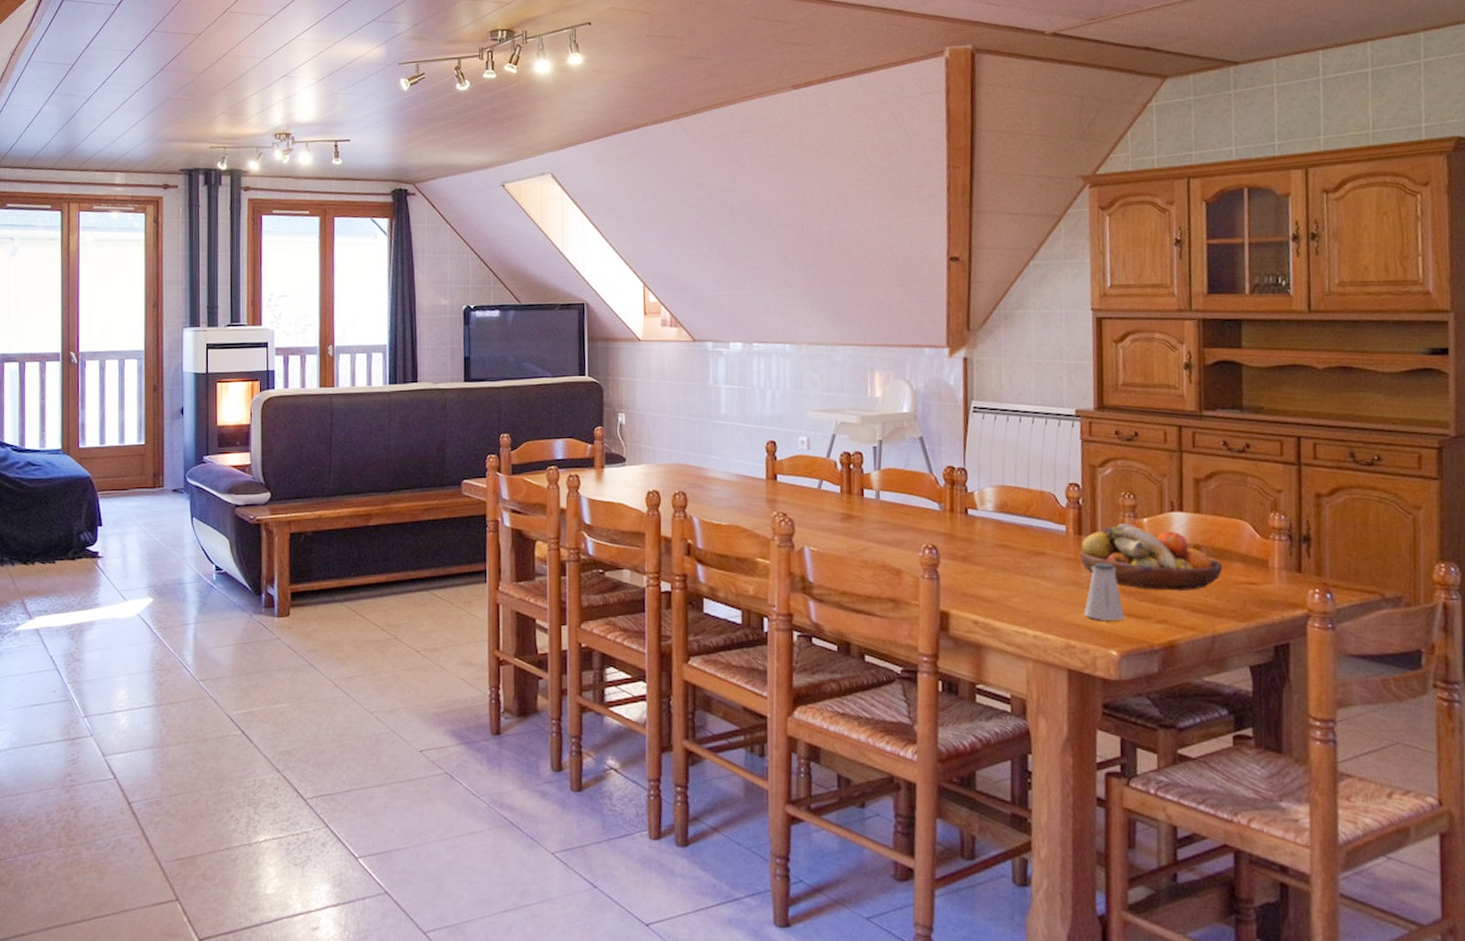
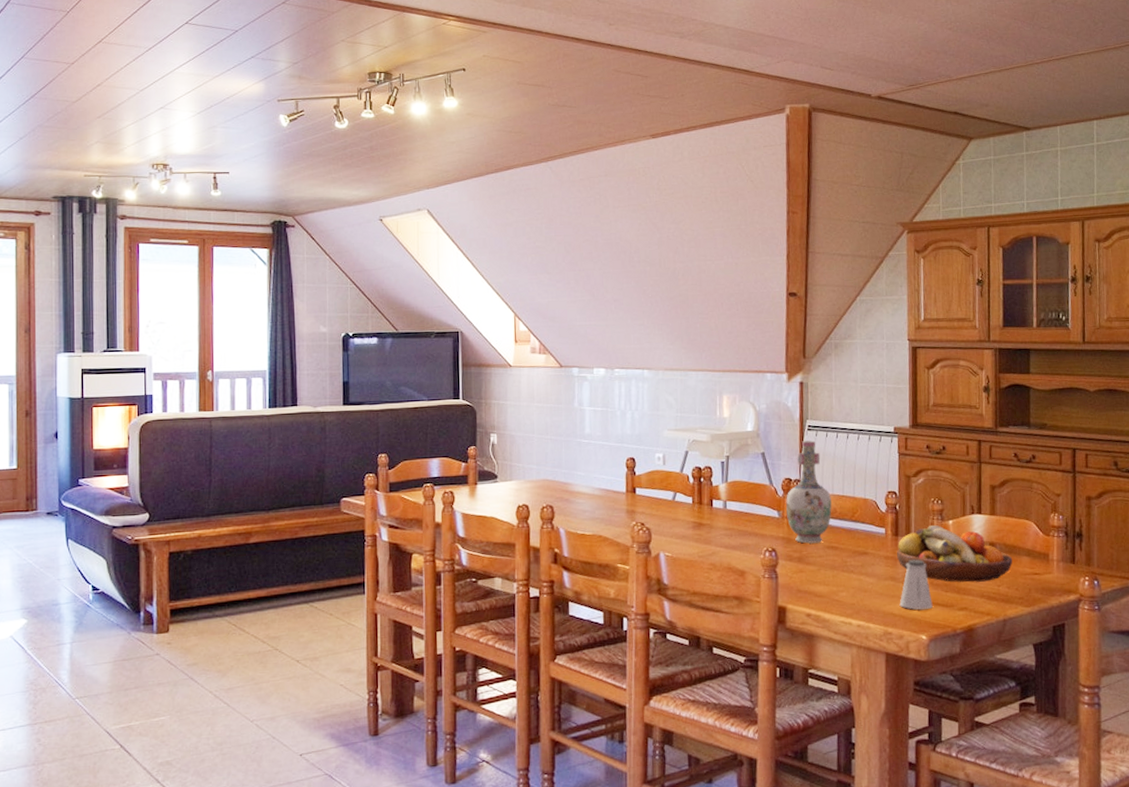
vase: none [948,424,1002,541] -> present [786,440,832,544]

